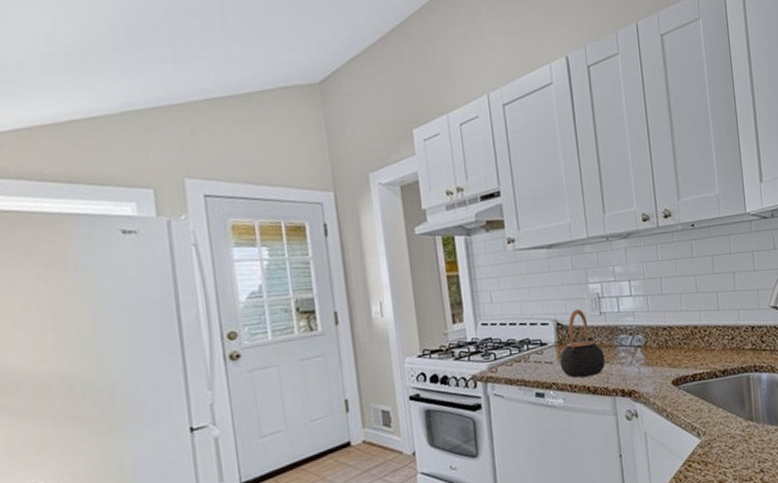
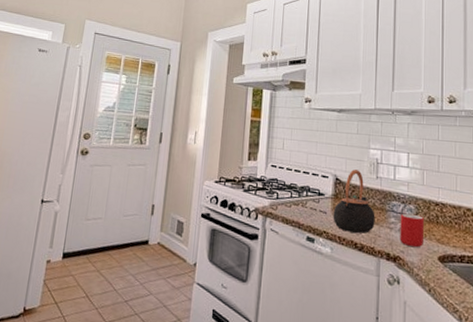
cup: none [629,343,656,378] -> present [400,213,424,248]

